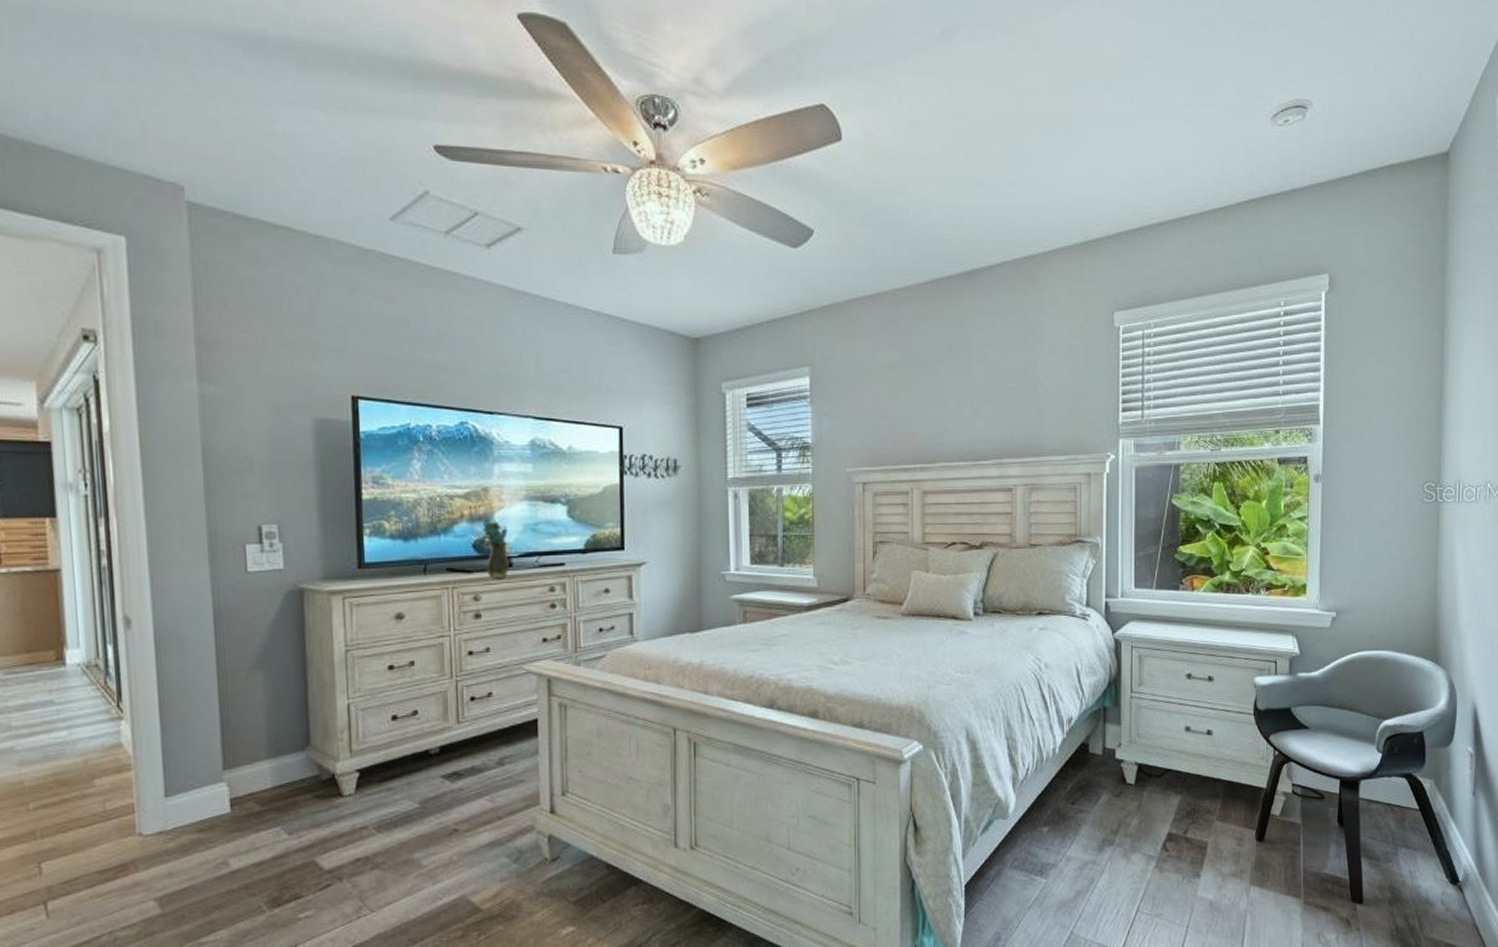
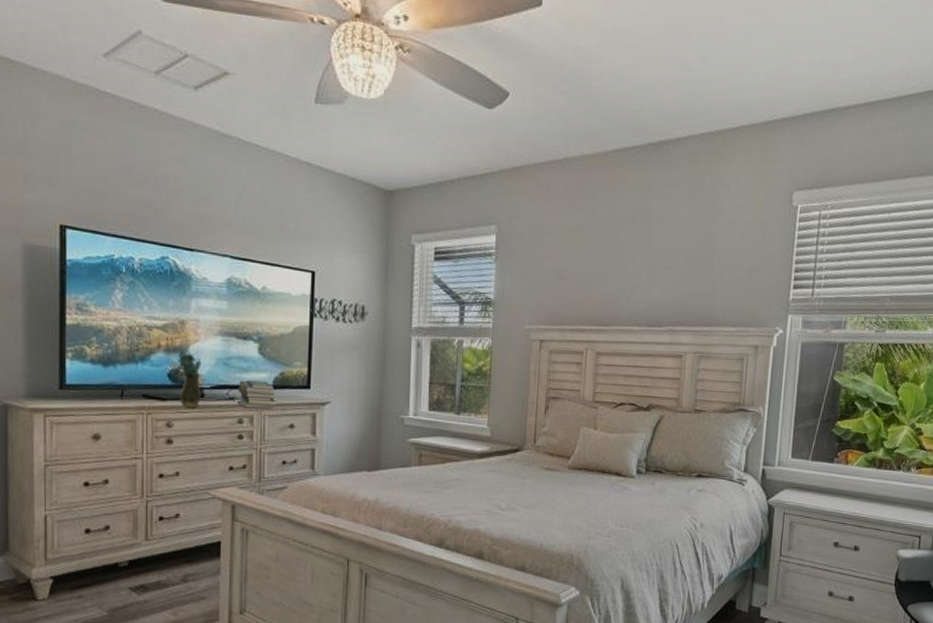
books: none [543,545,590,575] -> present [233,380,277,409]

